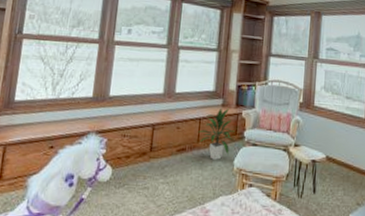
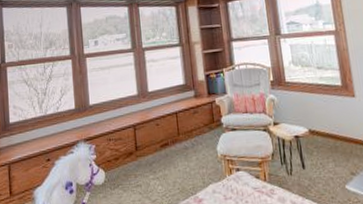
indoor plant: present [198,107,235,160] -> none [177,98,212,150]

